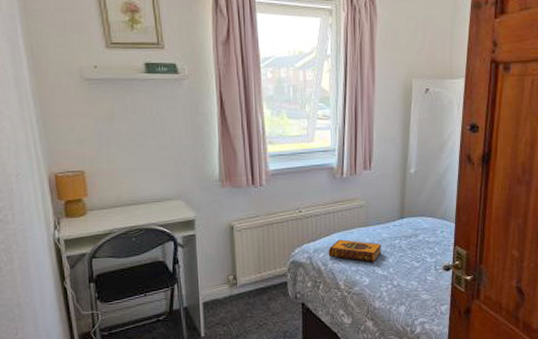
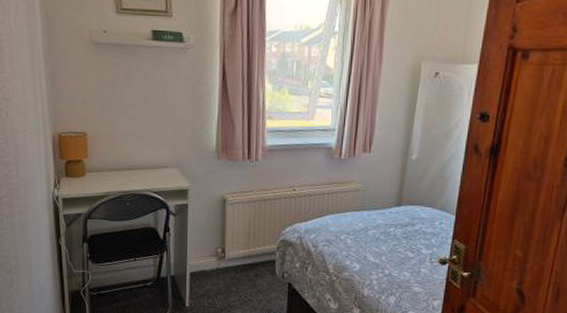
hardback book: present [328,239,382,263] -> none [319,222,376,249]

